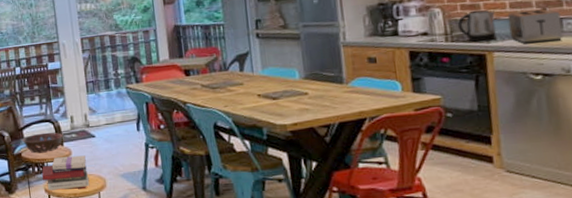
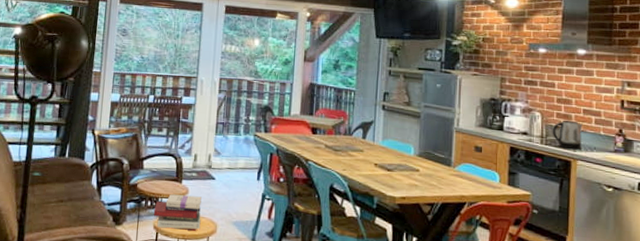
decorative bowl: present [22,132,64,153] -> none [141,166,184,188]
toaster: present [507,9,563,44] -> none [592,127,633,161]

